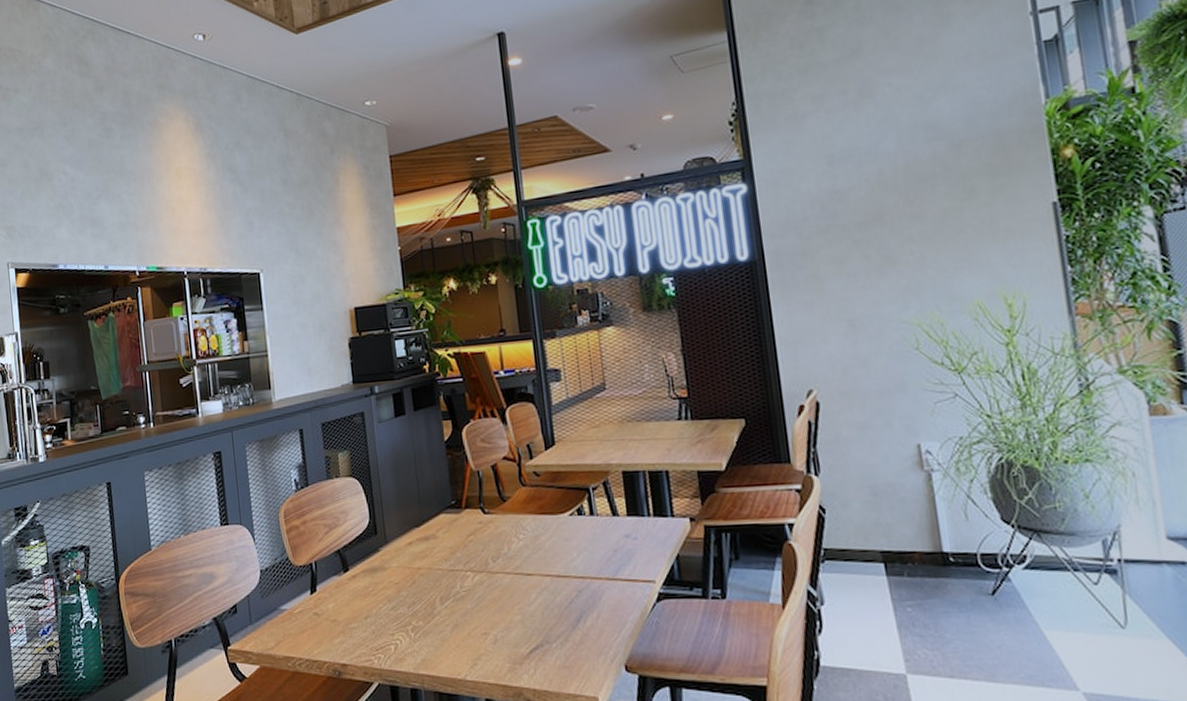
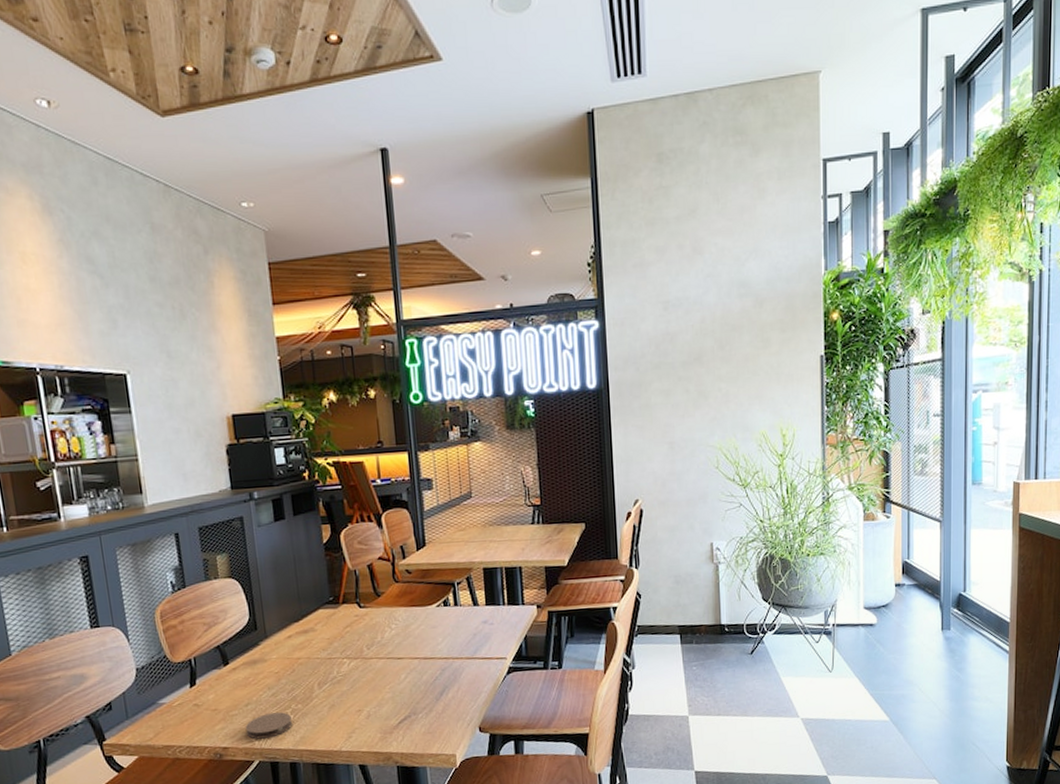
coaster: none [364,629,413,658] -> present [245,712,292,739]

